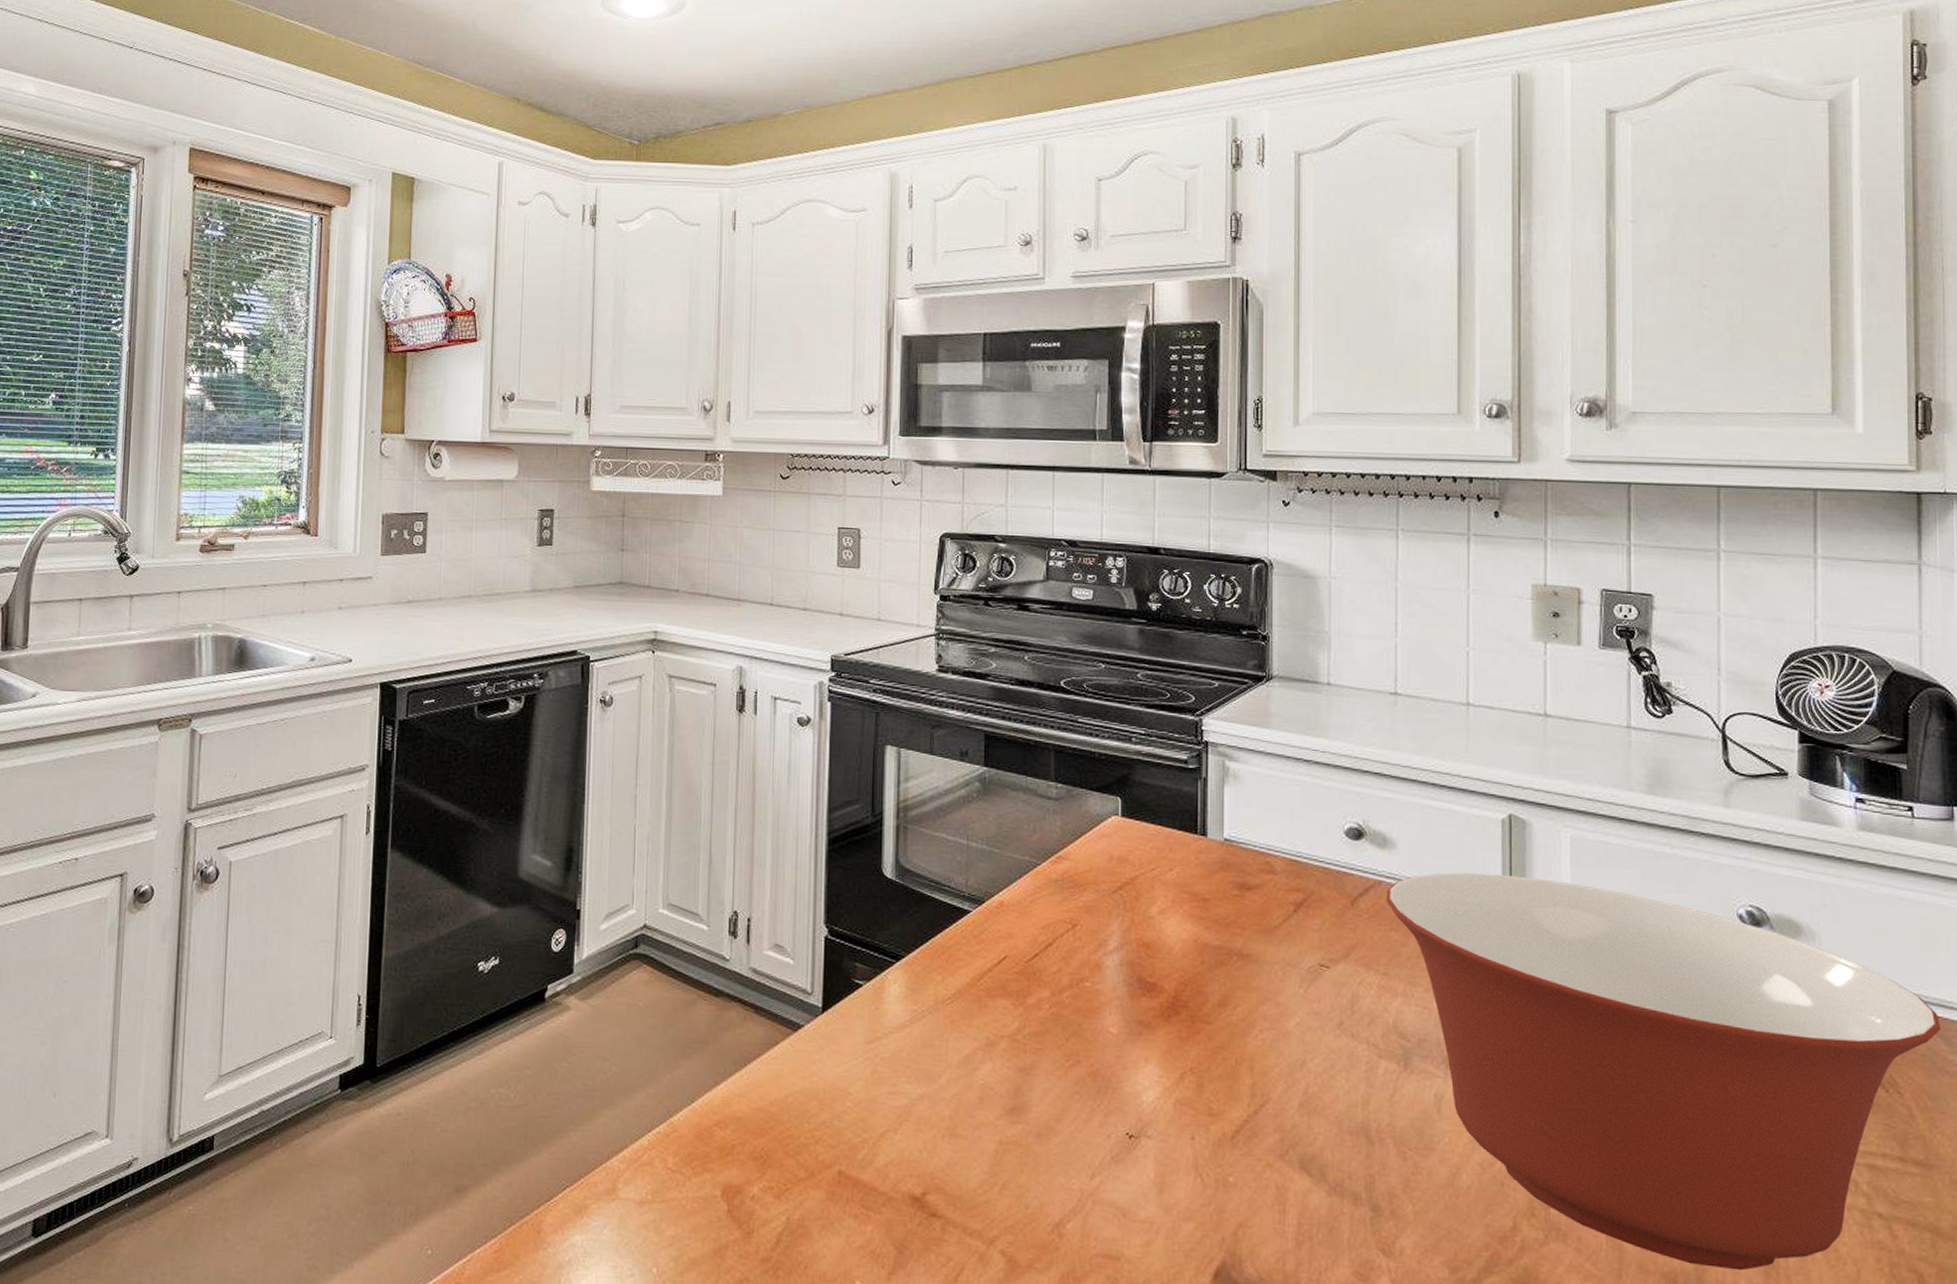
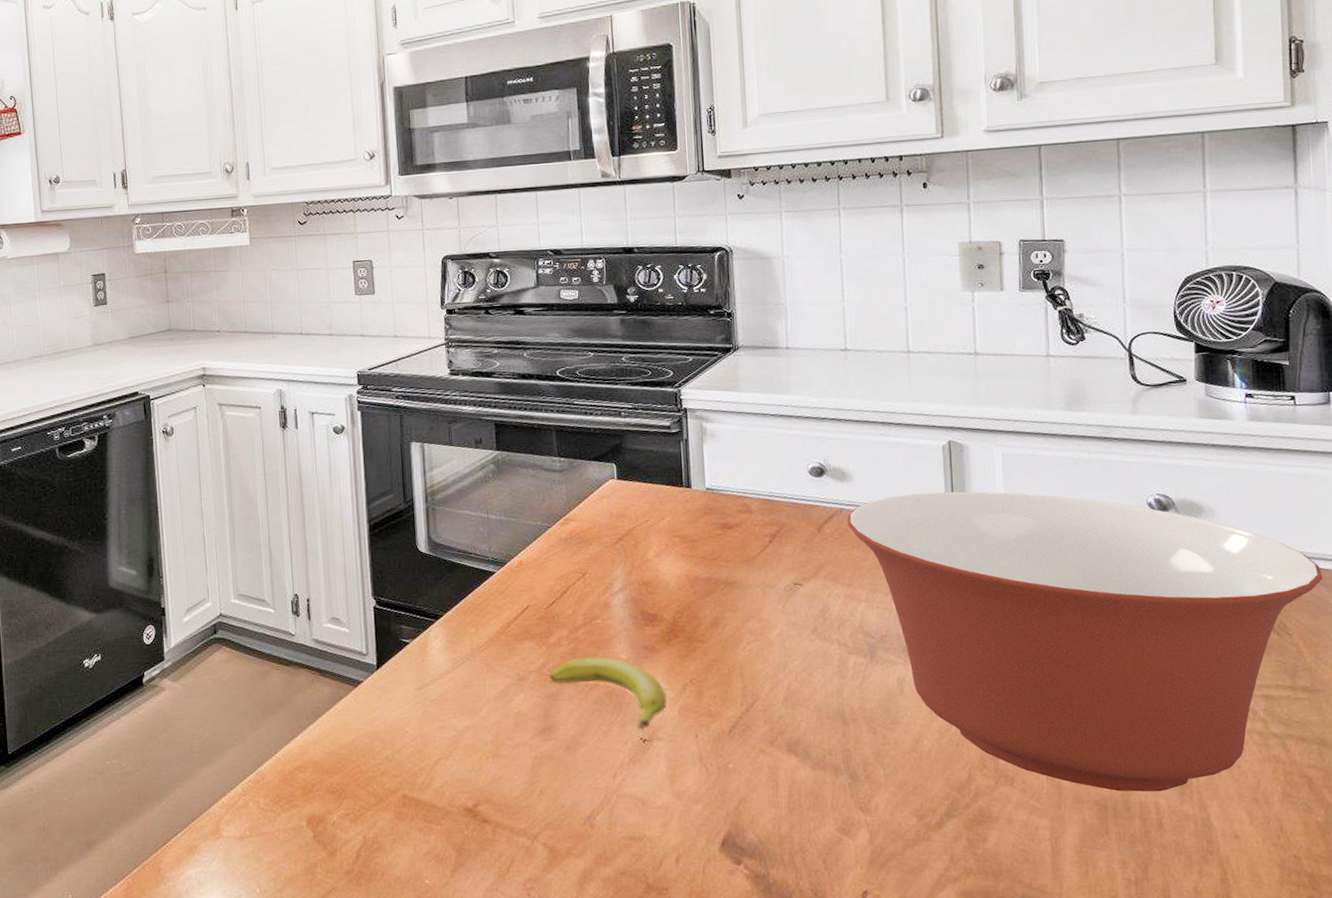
banana: none [1024,1025,1160,1123] -> present [549,656,666,730]

